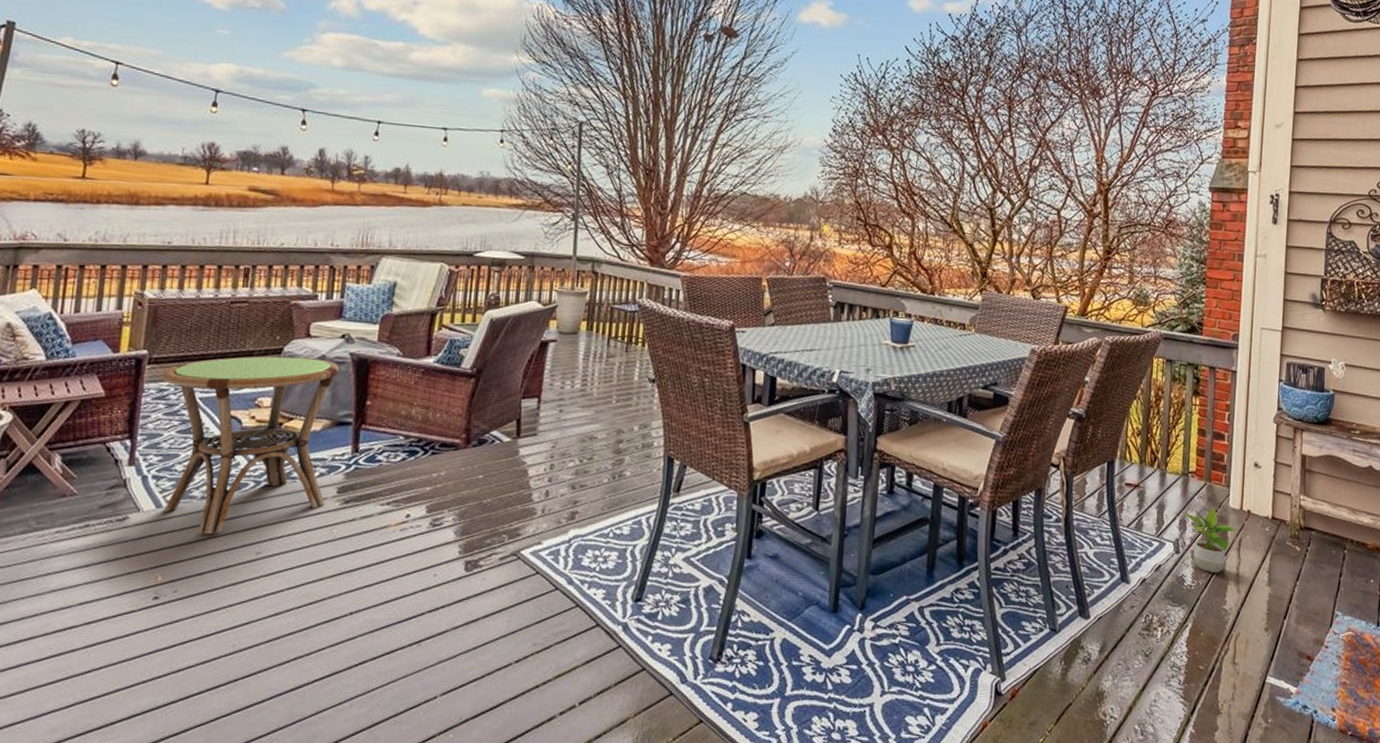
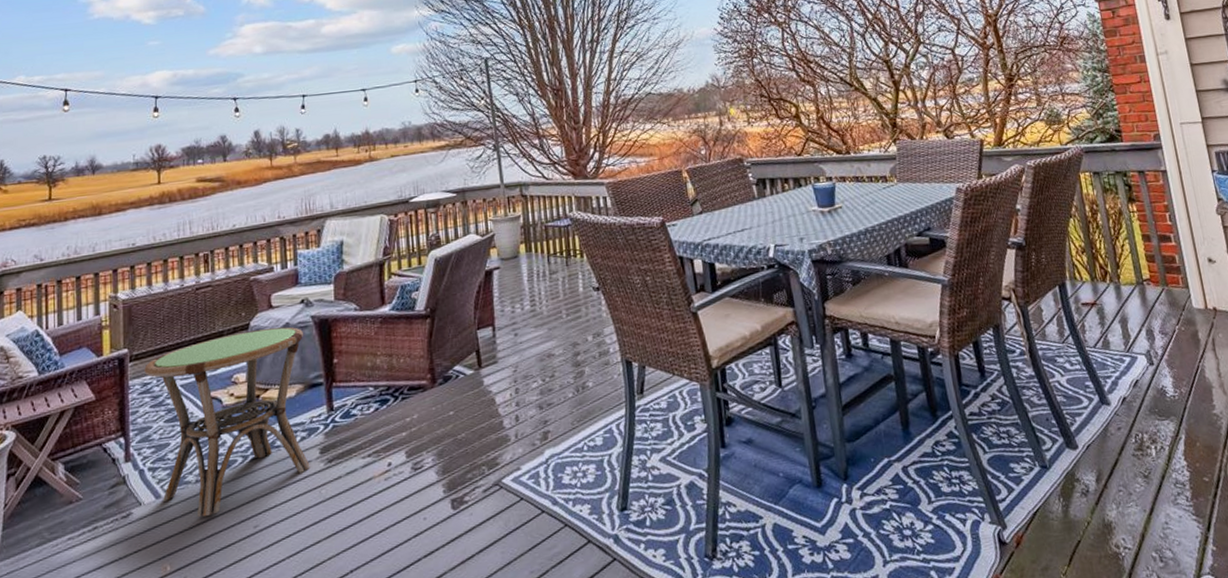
potted plant: present [1182,507,1238,573] -> none [1146,311,1208,379]

